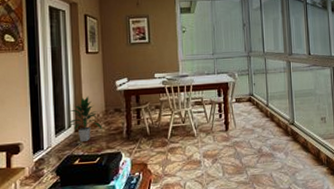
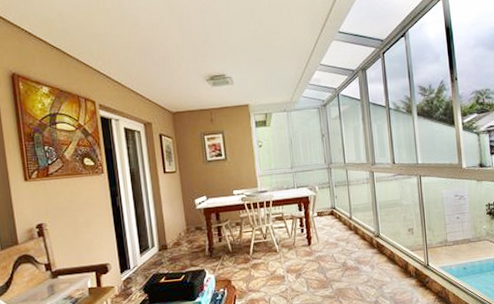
indoor plant: present [68,96,103,142] -> none [151,215,185,260]

